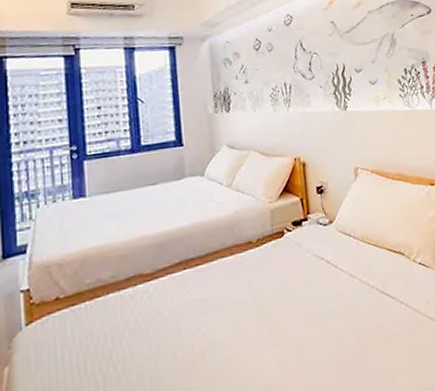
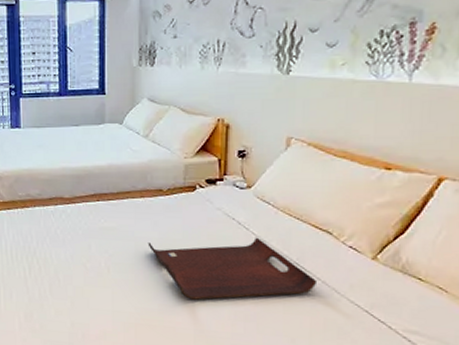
serving tray: none [243,273,401,362] -> present [148,237,316,300]

